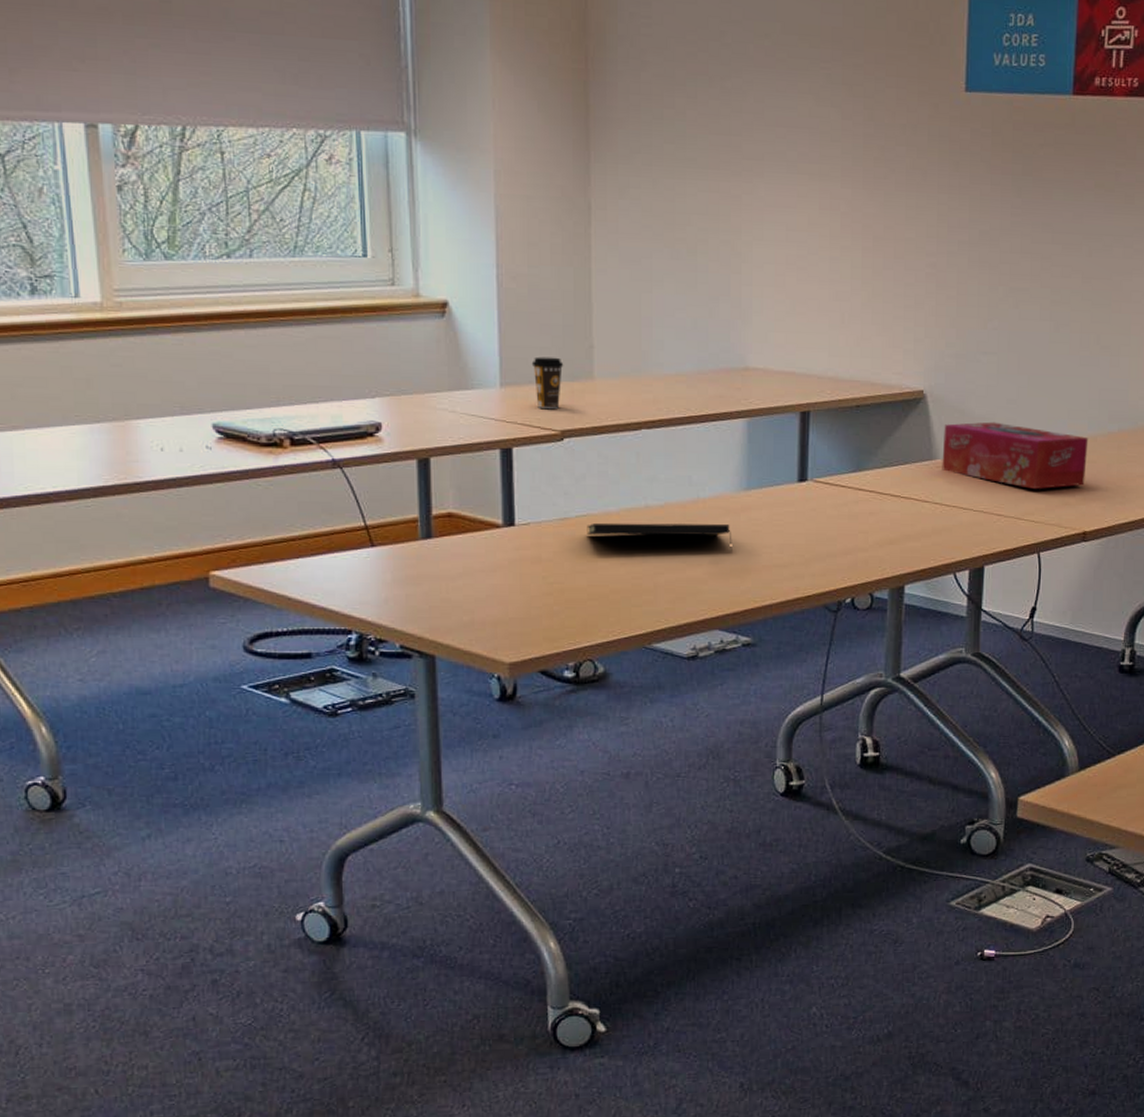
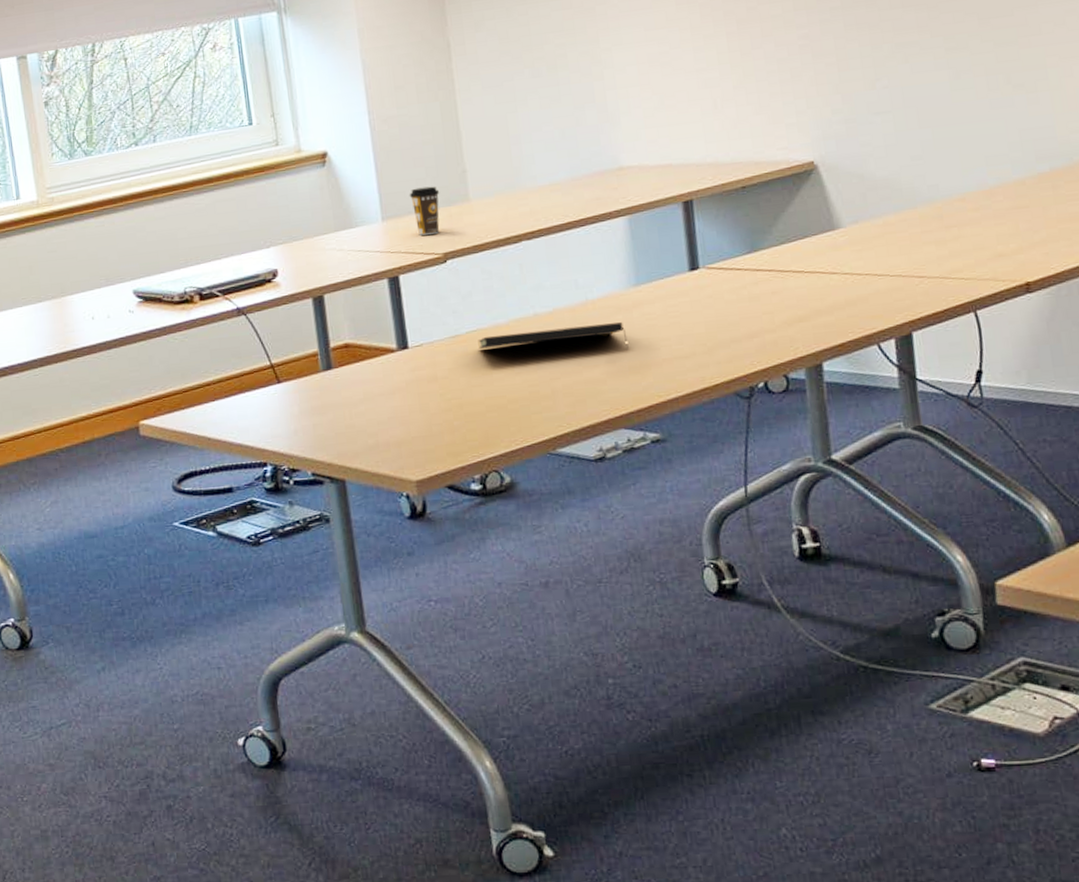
tissue box: present [942,422,1089,489] -> none [842,181,1019,245]

